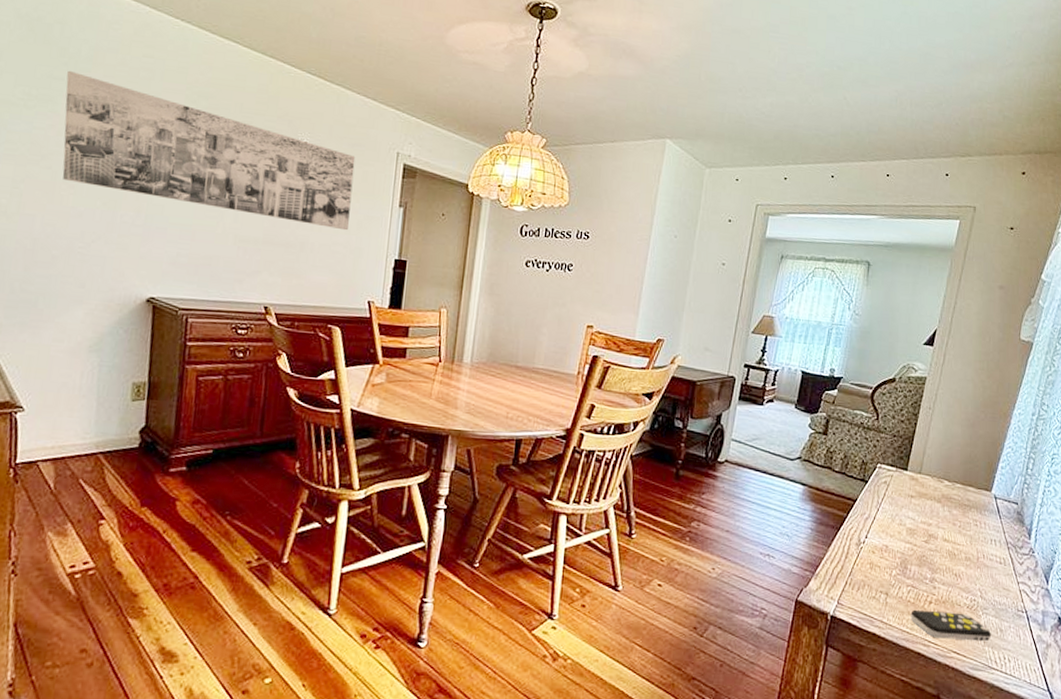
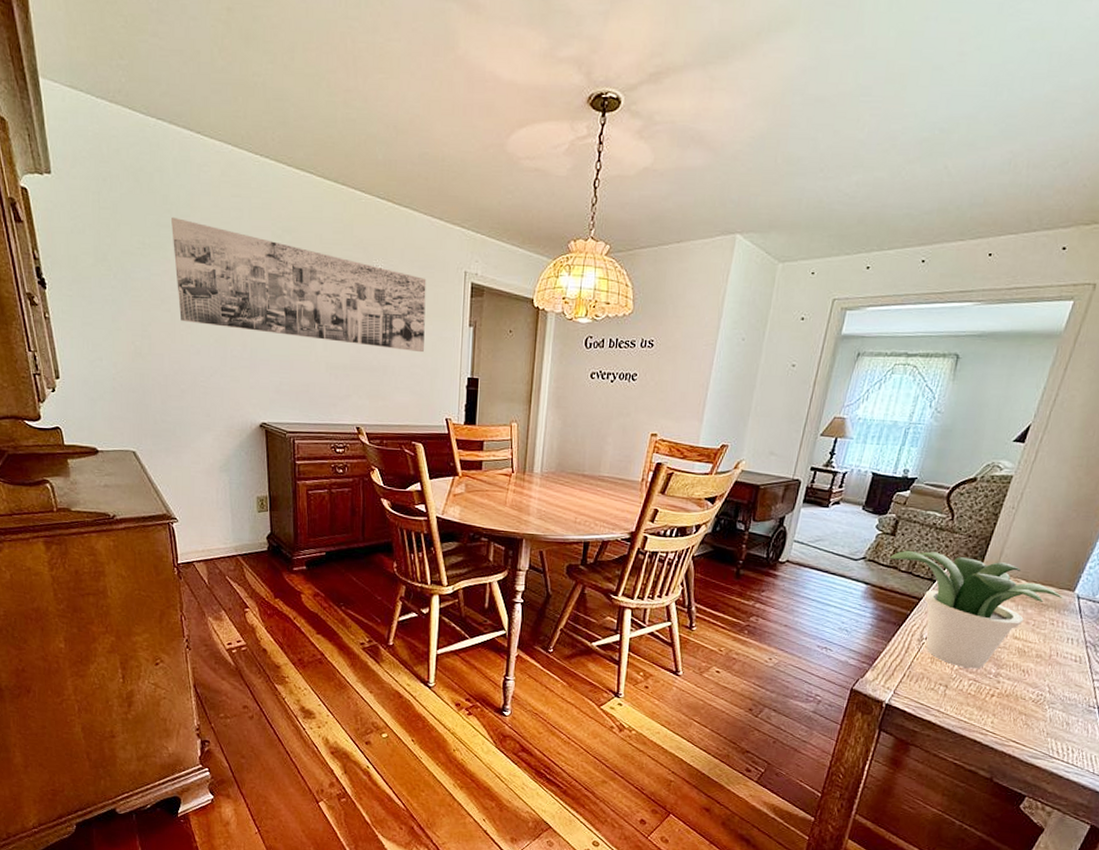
potted plant: none [824,449,982,575] -> present [890,550,1063,669]
remote control: present [910,609,992,642] -> none [969,701,1057,734]

